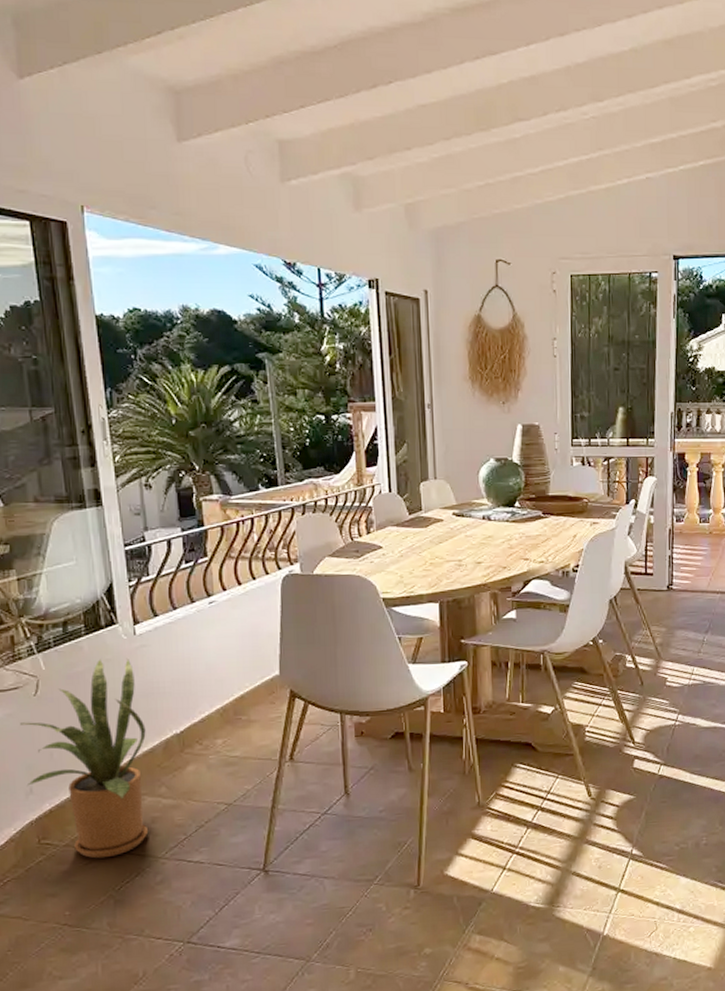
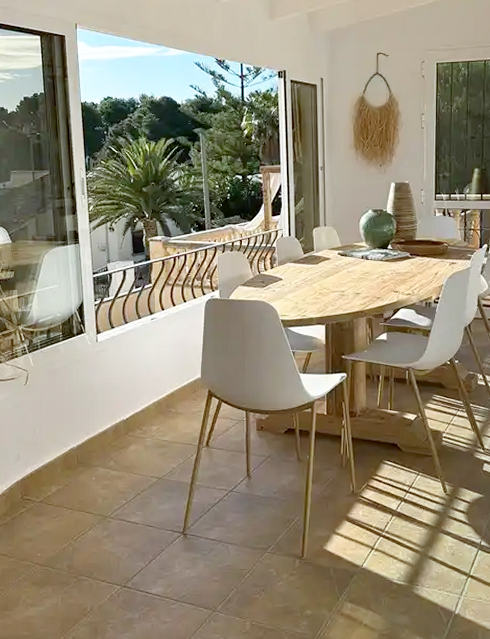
house plant: present [20,658,148,859] -> none [14,359,101,514]

